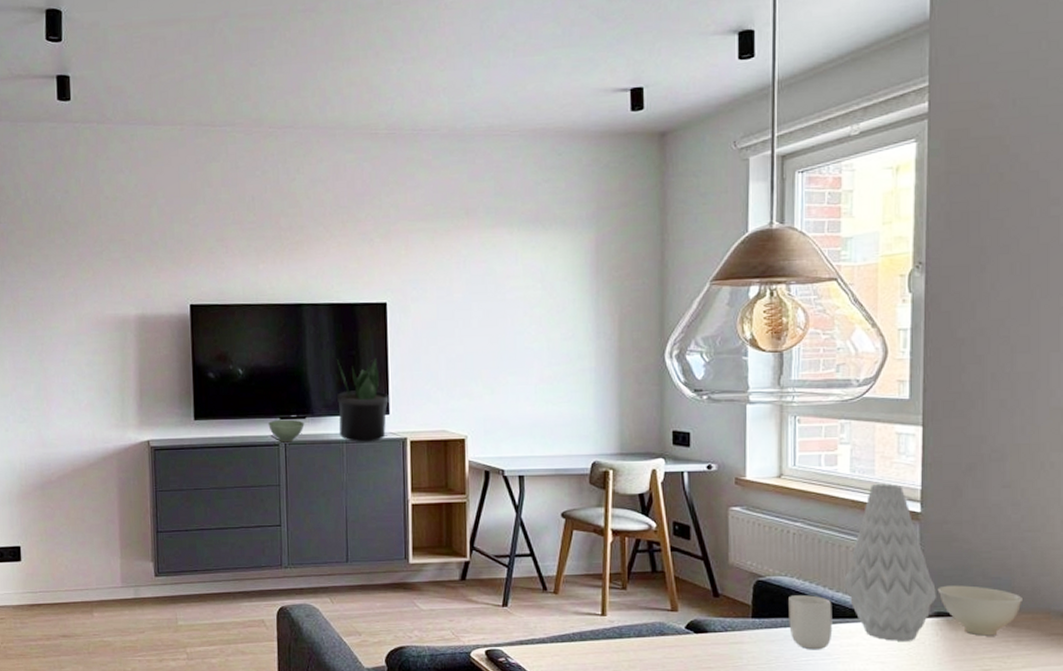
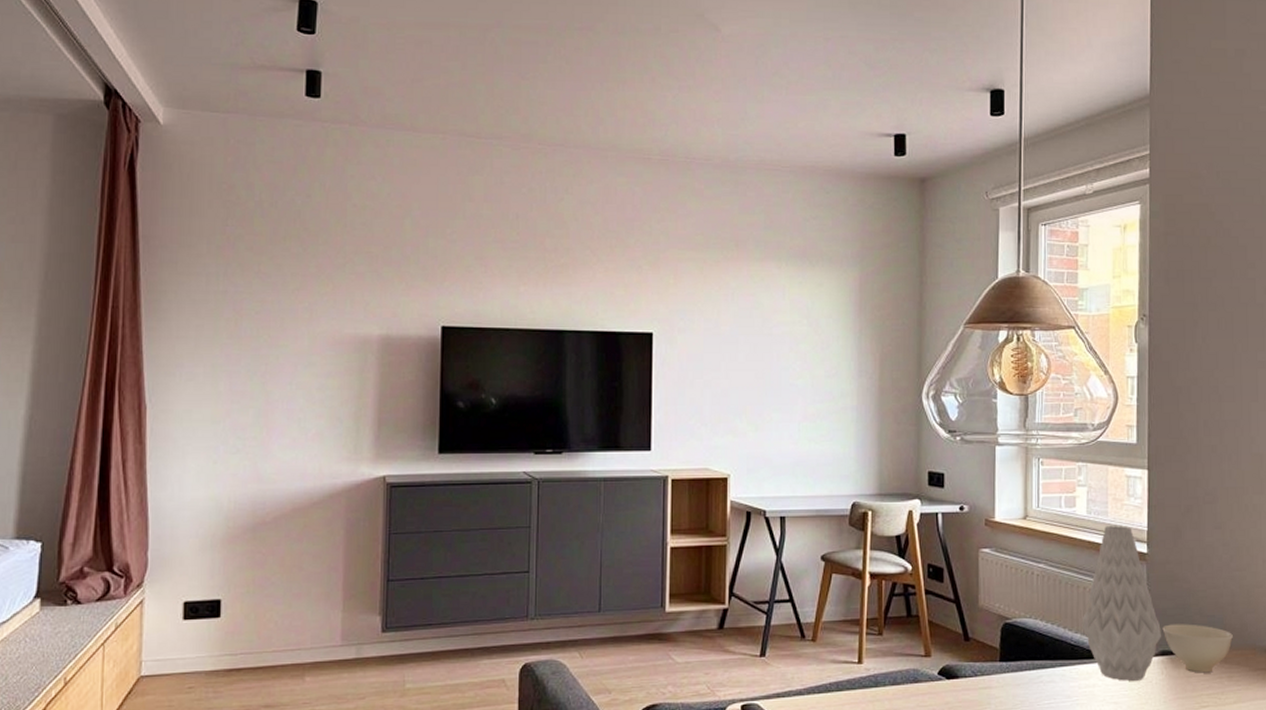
bowl: present [268,419,305,443] -> none [521,454,560,480]
planter: present [336,357,389,442] -> none [596,390,651,480]
cup: present [789,595,833,650] -> none [1033,637,1072,693]

